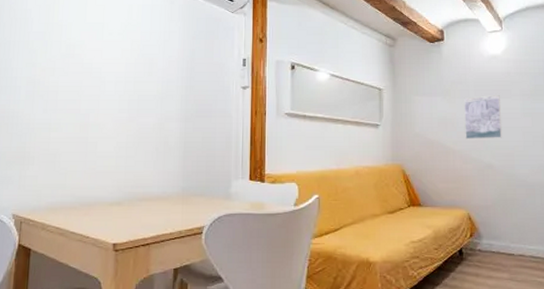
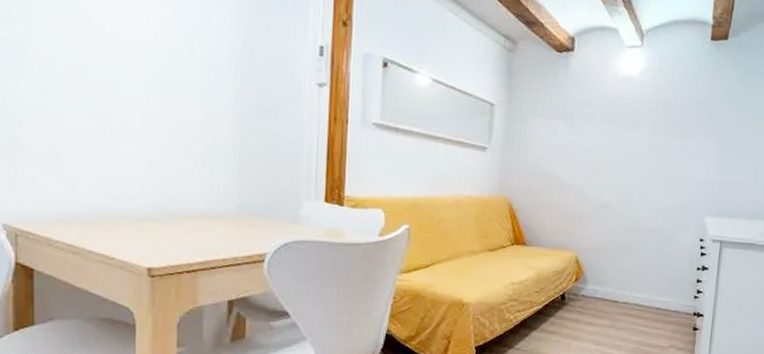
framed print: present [464,95,503,140] -> none [584,124,629,176]

